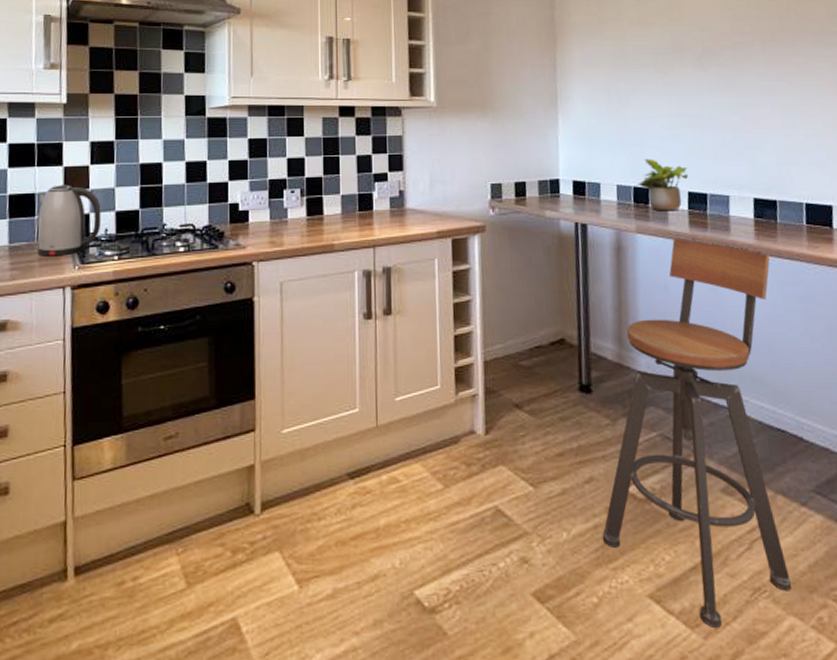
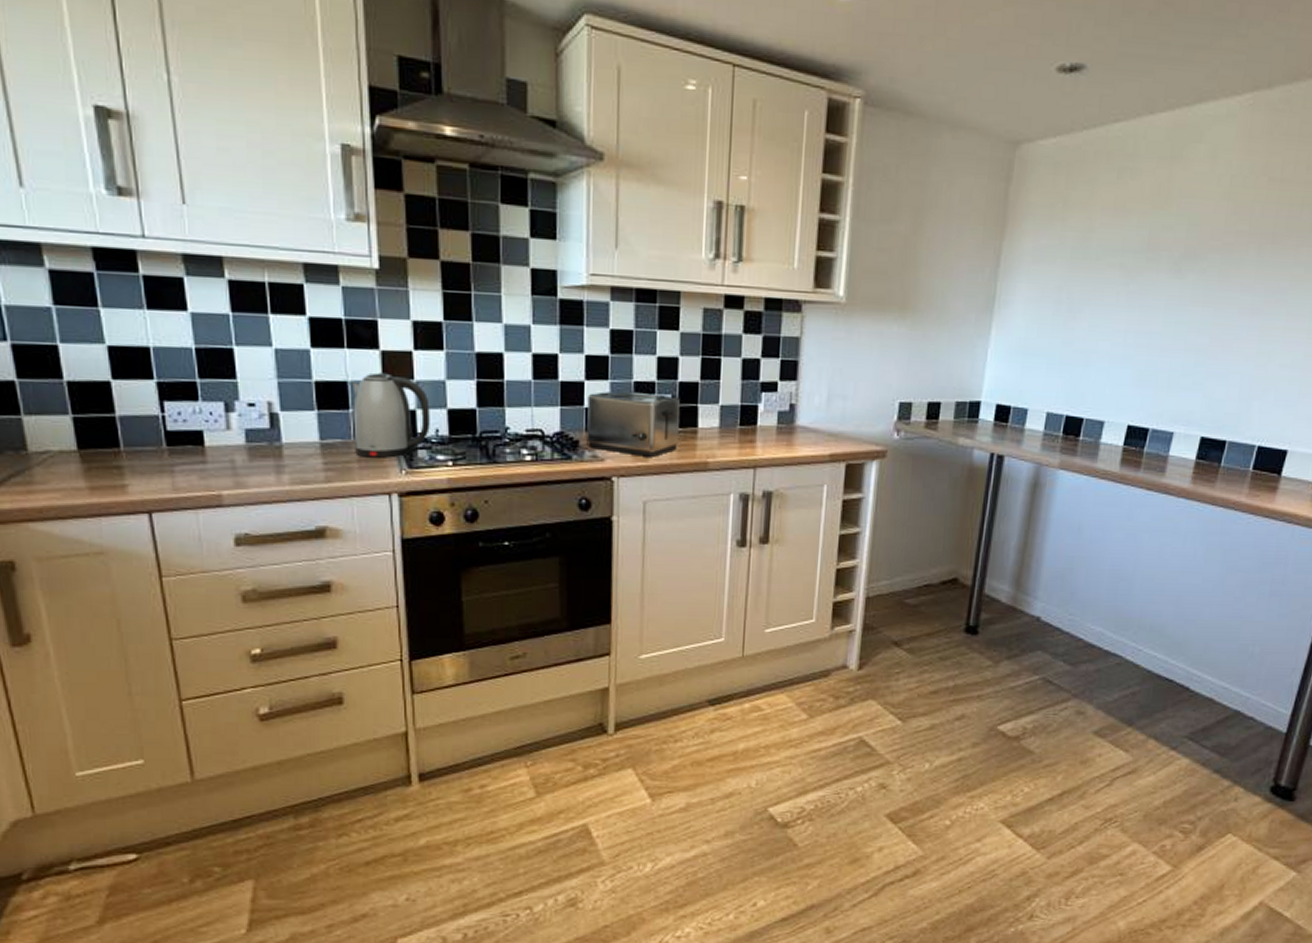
toaster: none [231,188,308,243] -> present [587,390,680,457]
bar stool: present [602,237,792,628] -> none [964,476,1203,850]
potted plant: present [636,159,689,211] -> none [1069,383,1134,446]

